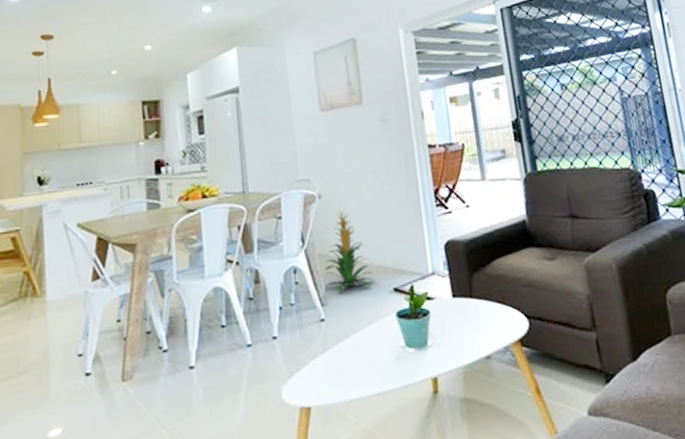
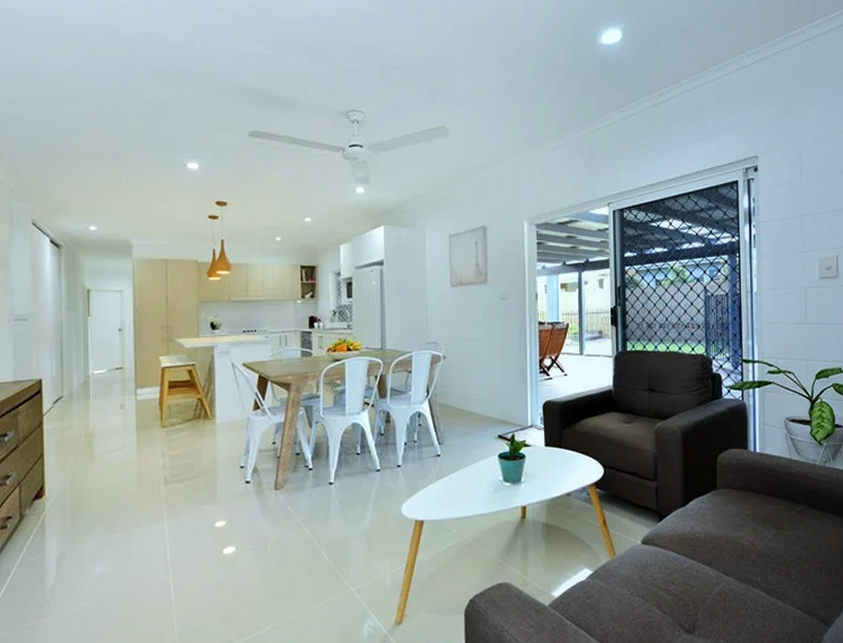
indoor plant: present [324,209,375,291] -> none [442,369,484,434]

